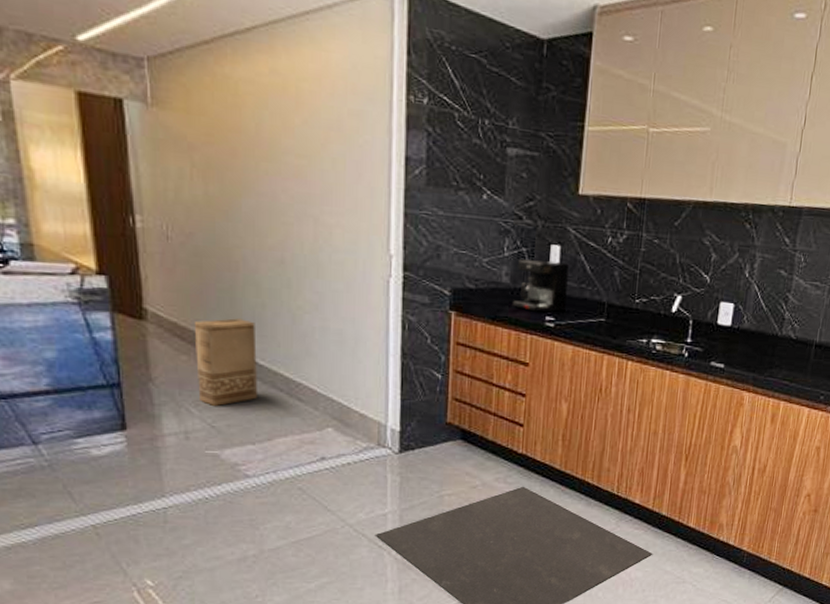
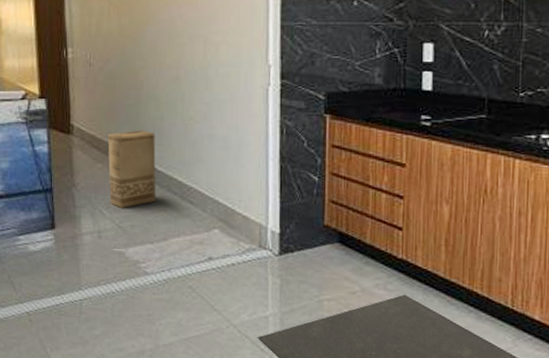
coffee maker: present [511,259,569,313] -> none [385,59,443,111]

